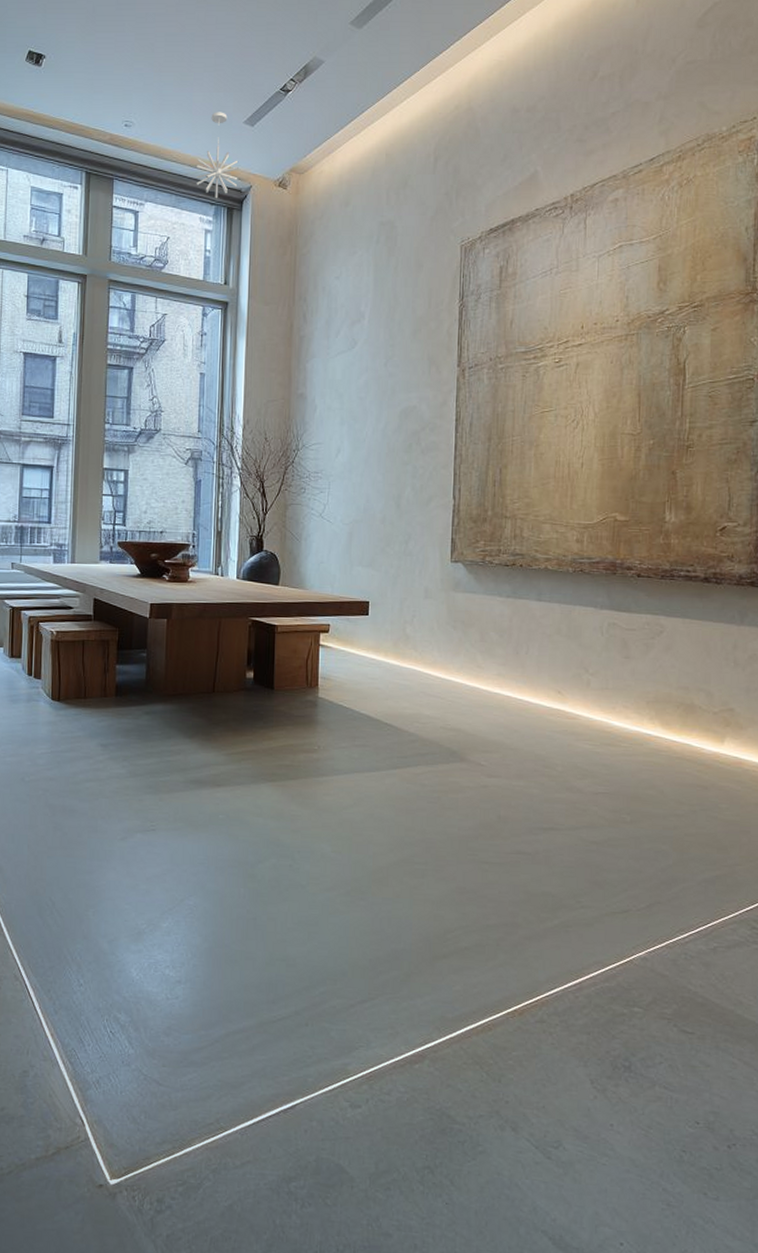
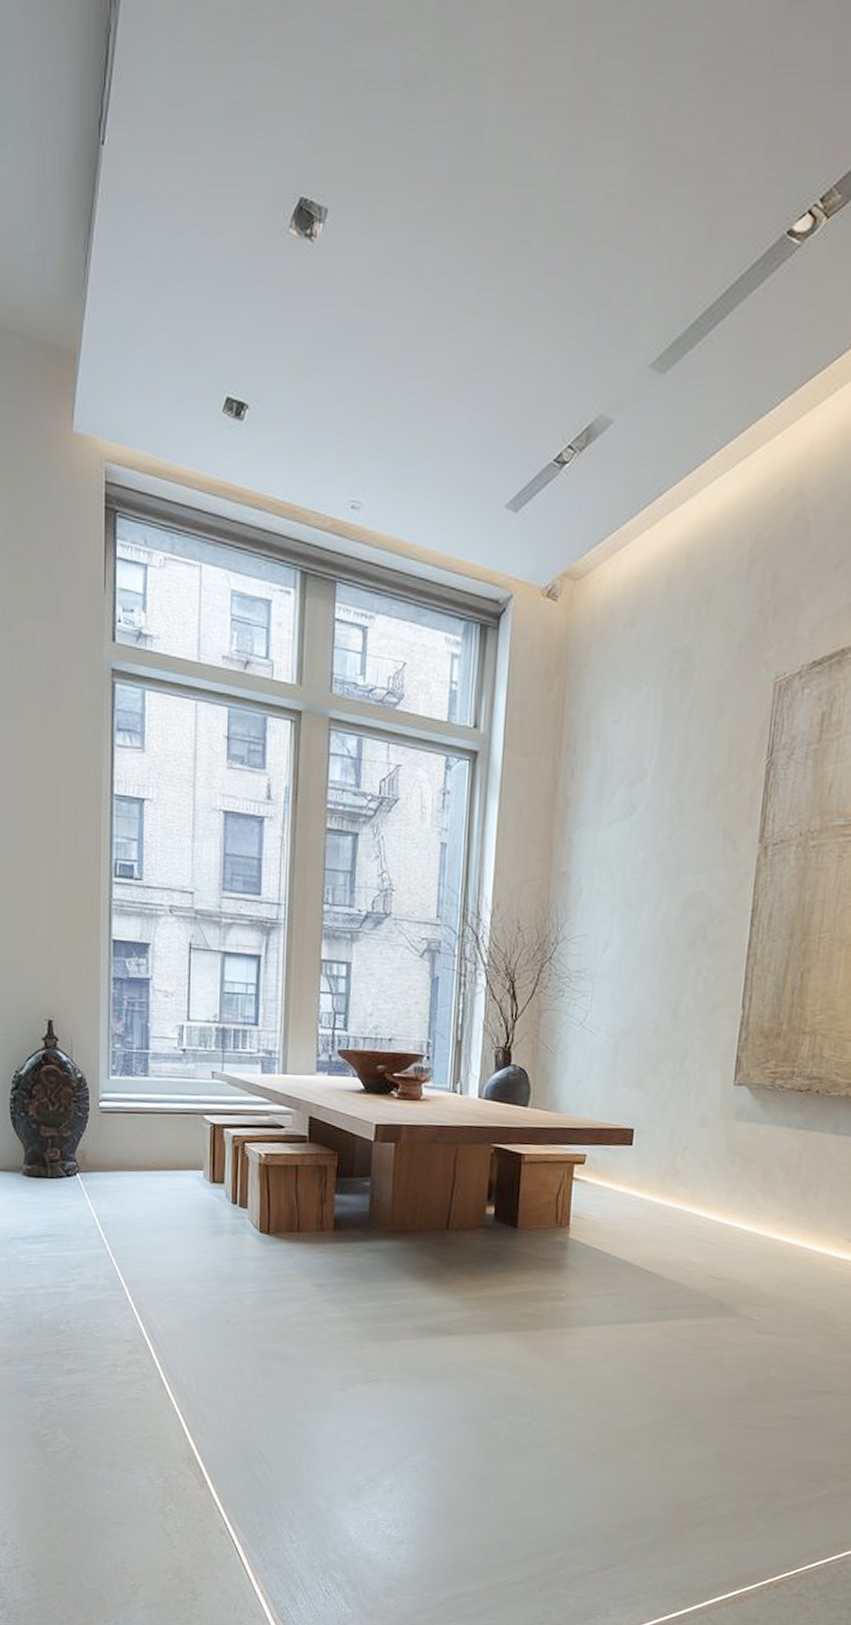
pendant light: present [195,112,239,199] -> none [441,490,497,612]

